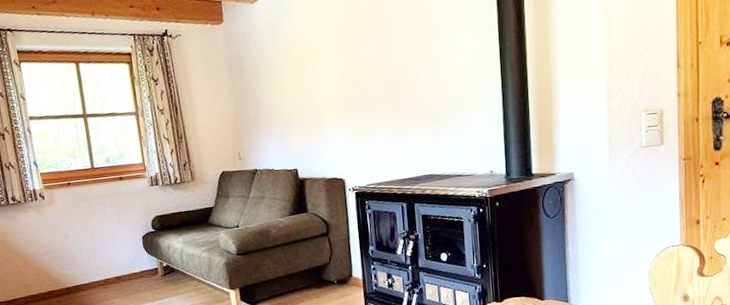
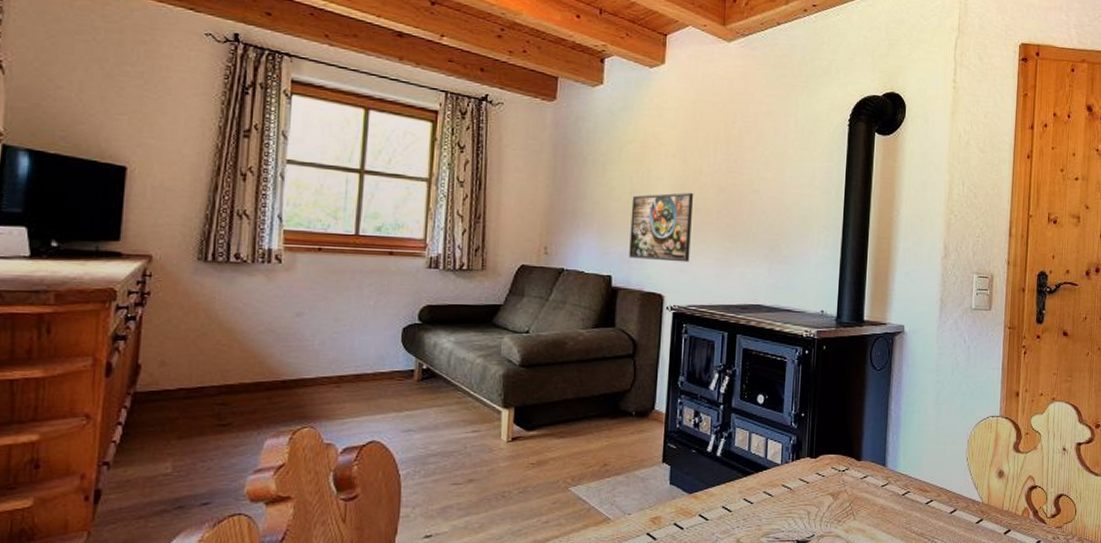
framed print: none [303,82,363,151] -> present [629,192,694,262]

